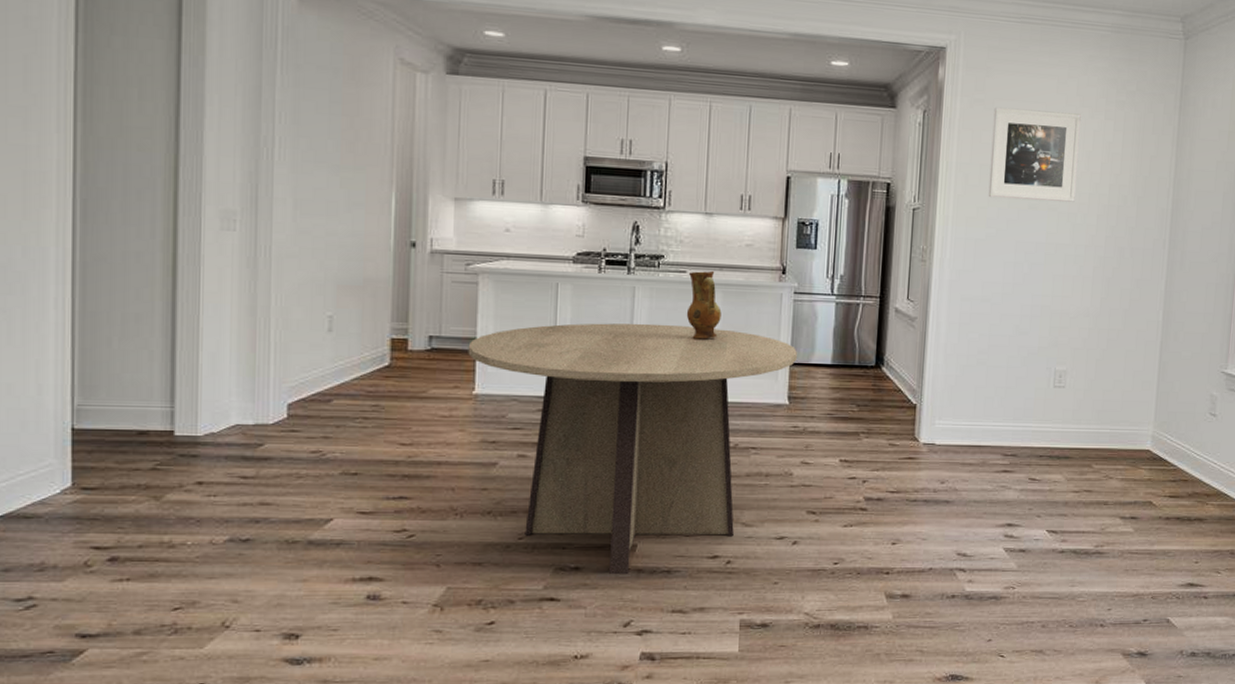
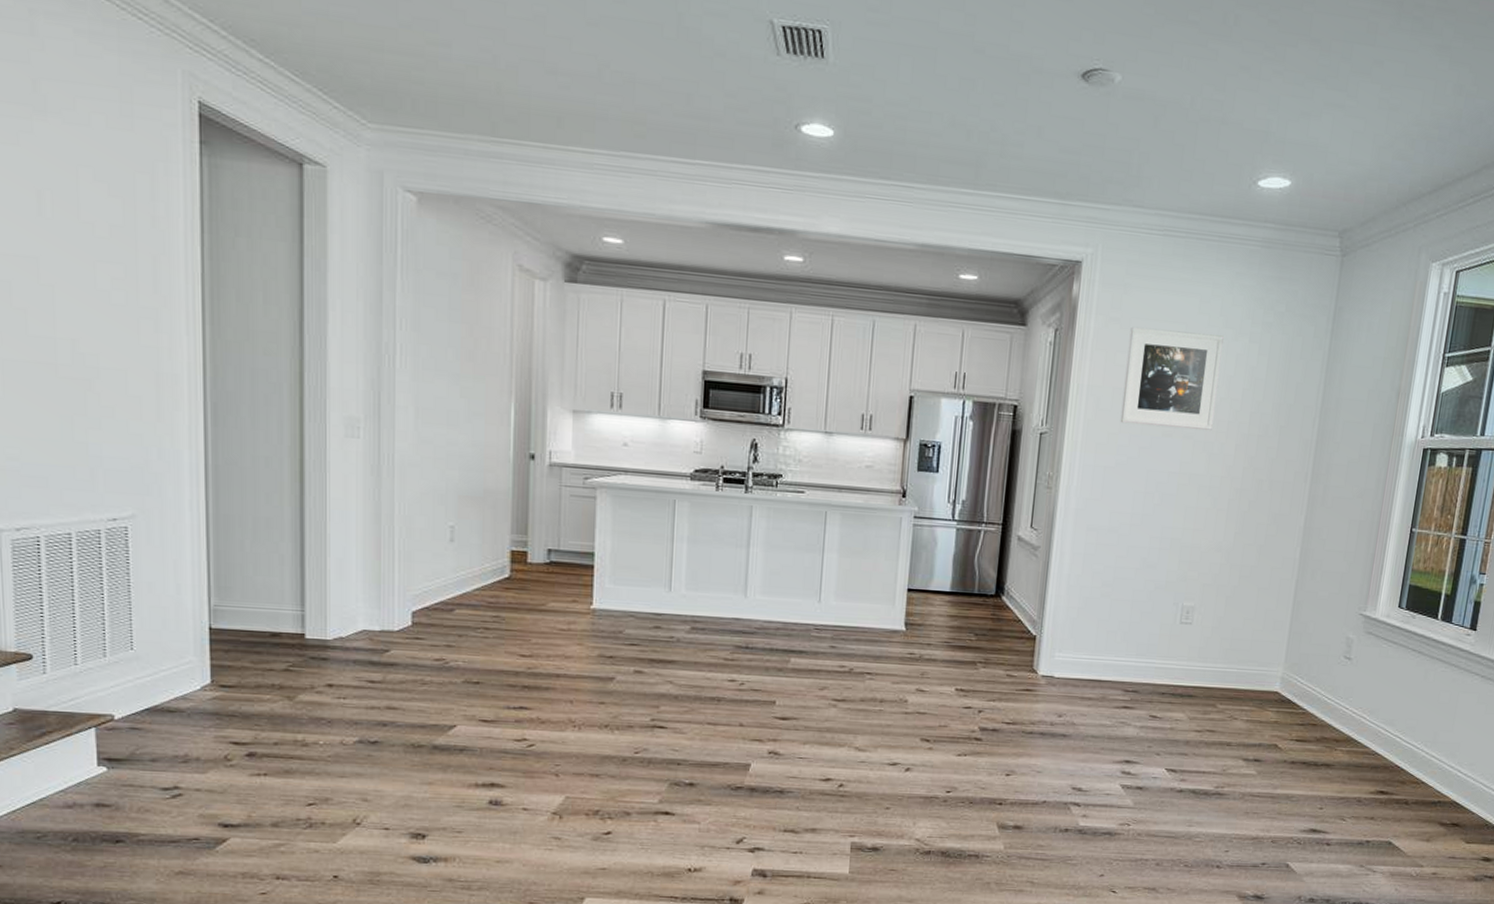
dining table: present [468,323,797,574] -> none [586,541,915,792]
ceramic jug: present [686,270,722,340] -> none [803,491,840,562]

